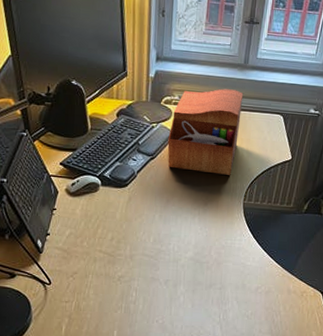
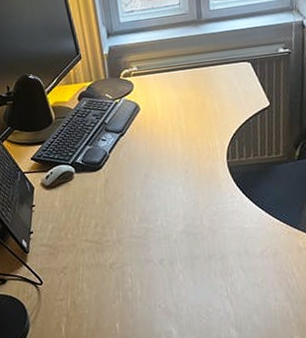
sewing box: present [167,88,244,175] -> none [134,47,208,141]

